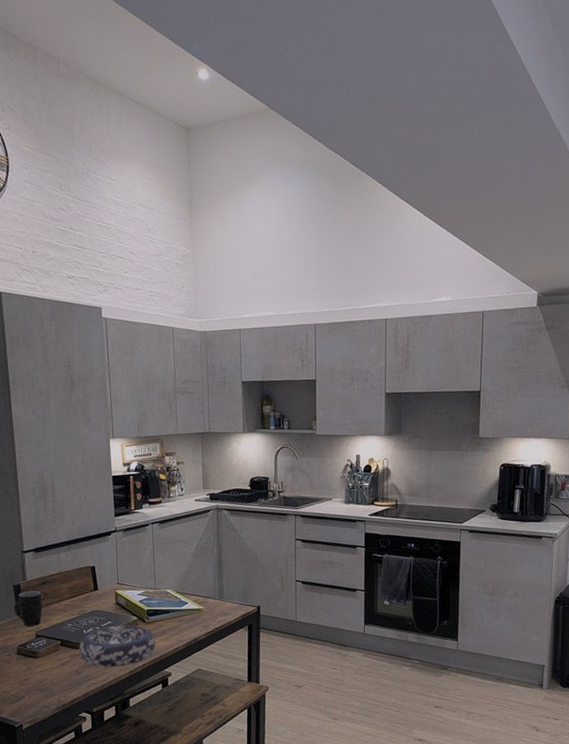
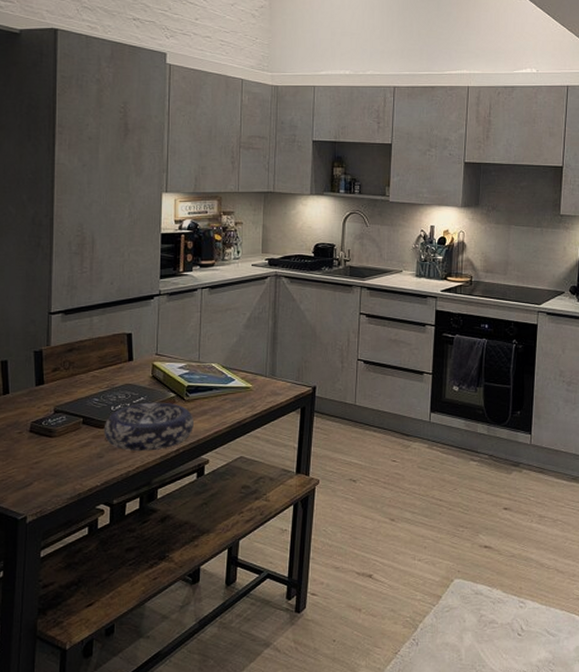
mug: present [13,591,43,626] -> none [32,359,67,400]

